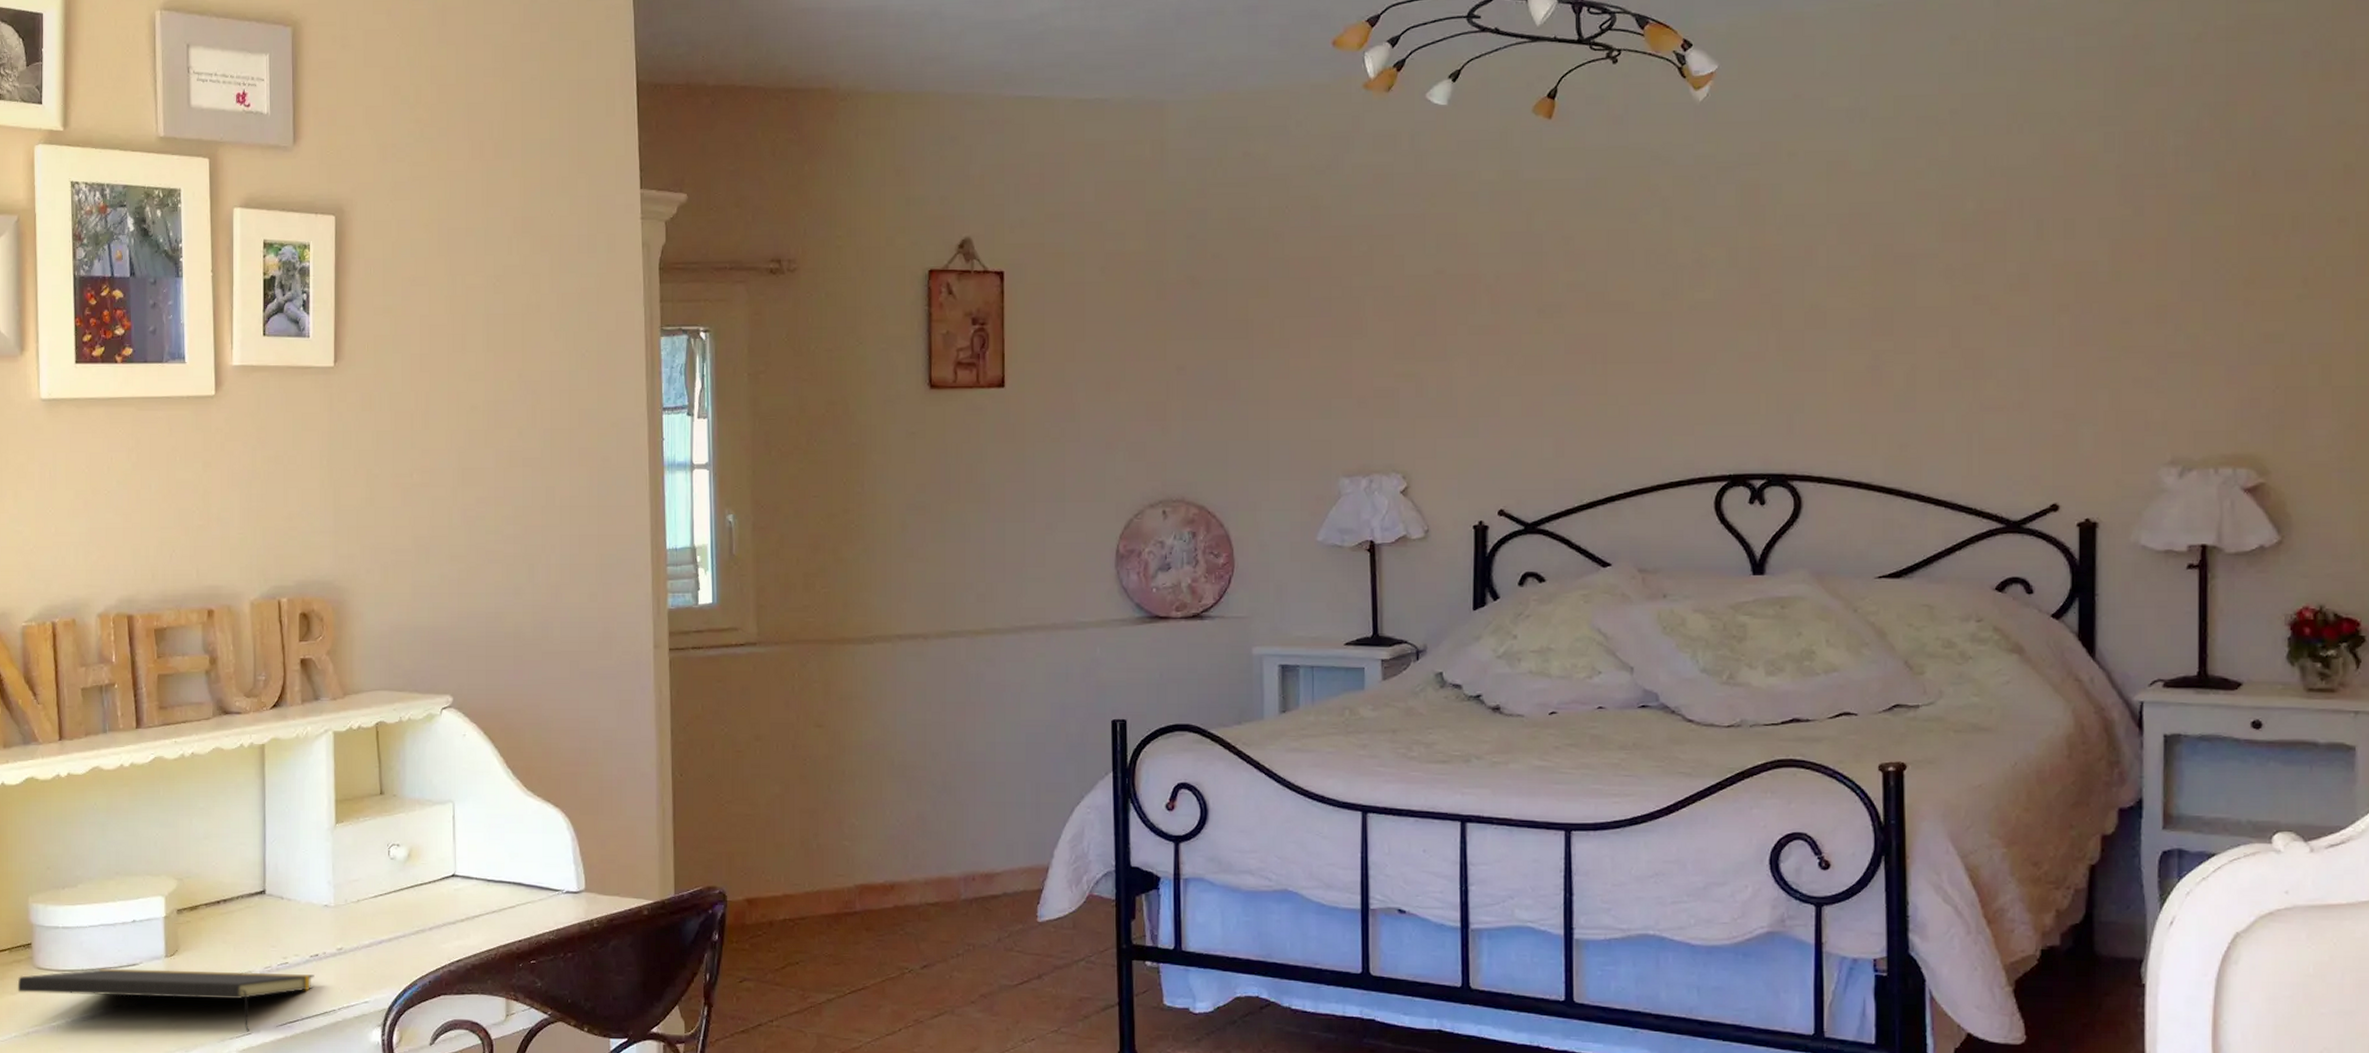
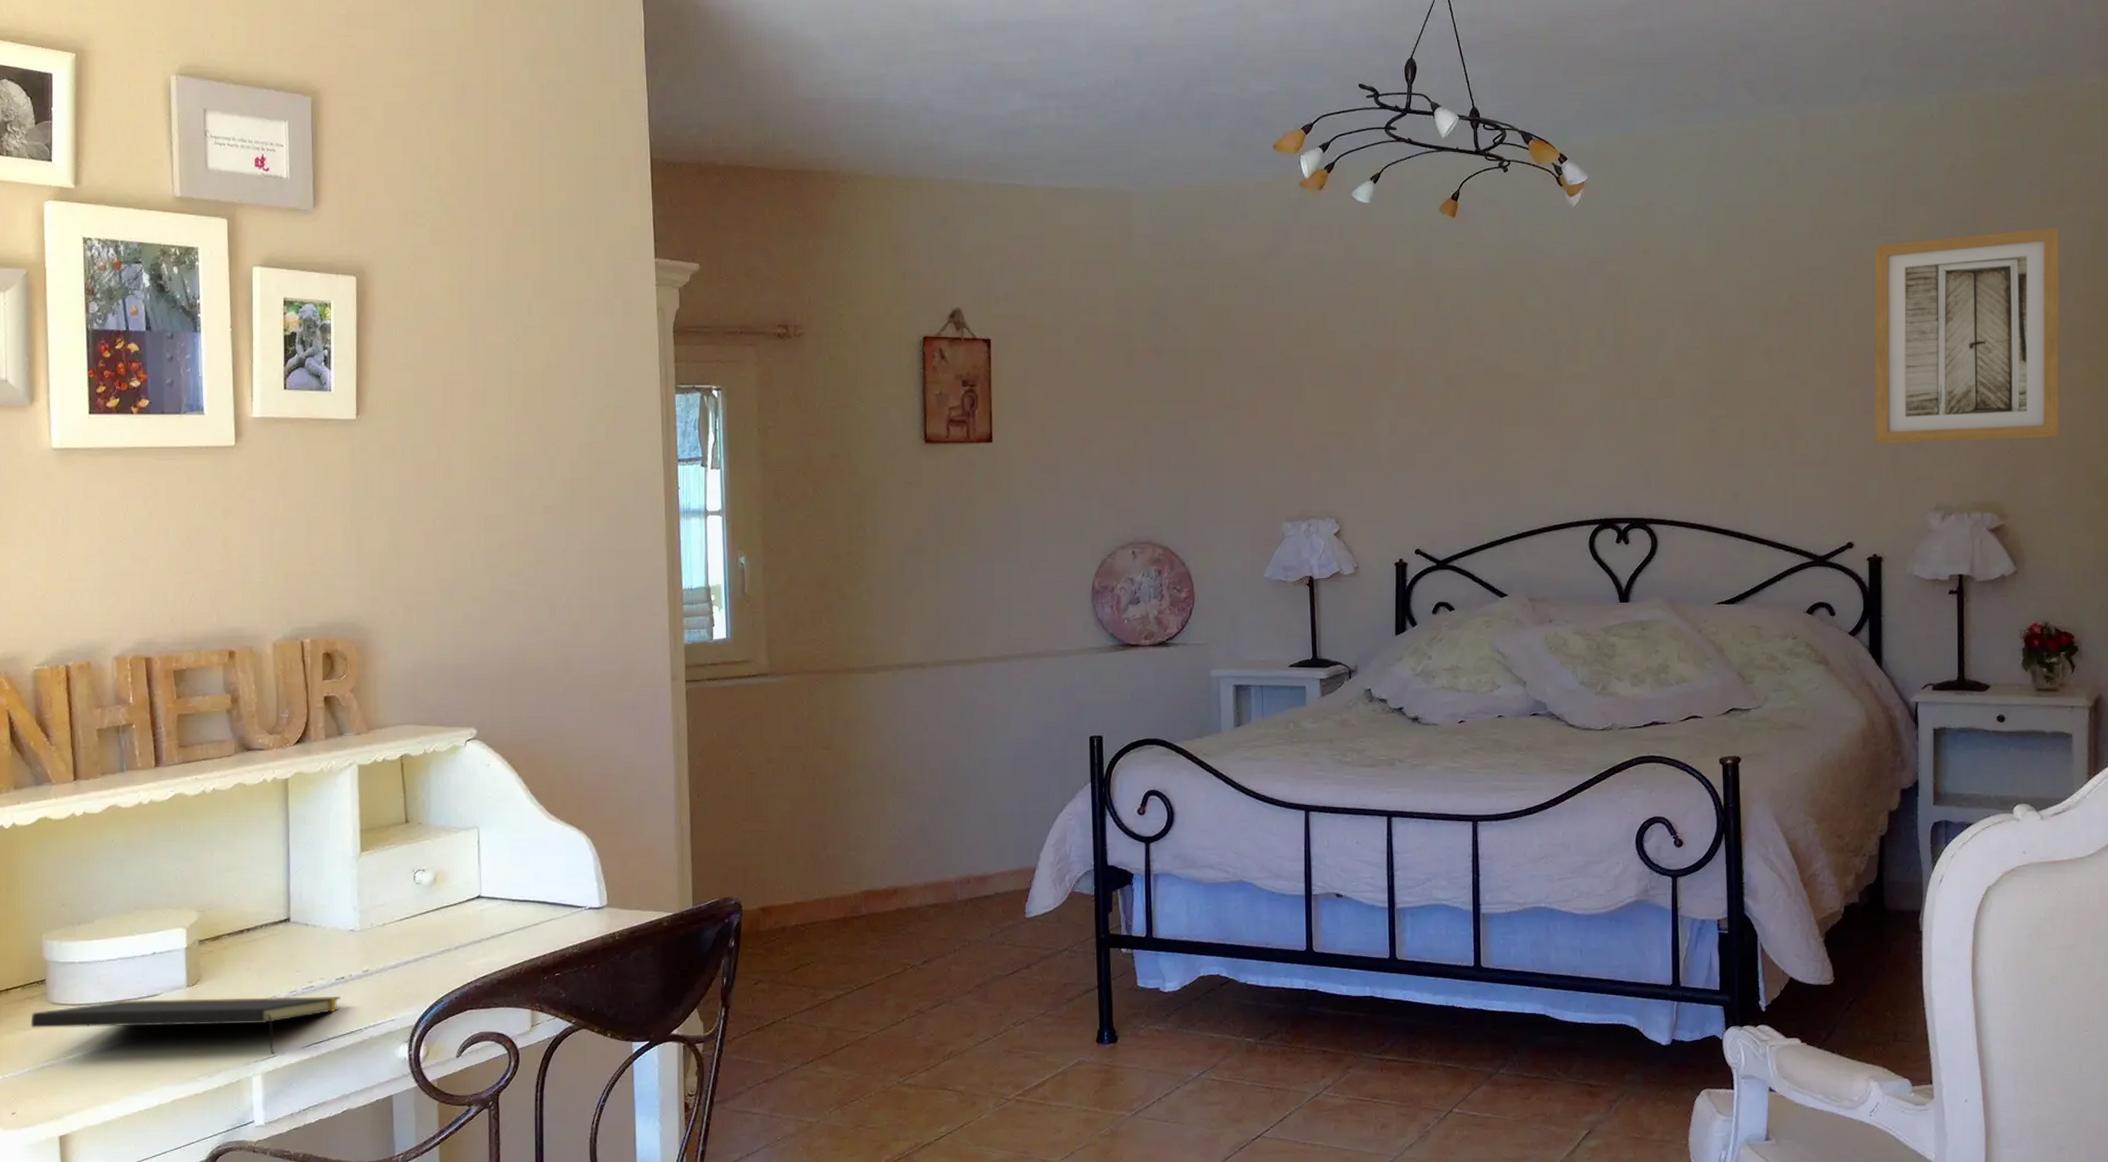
wall art: none [2089,108,2348,384] -> present [1874,227,2060,444]

